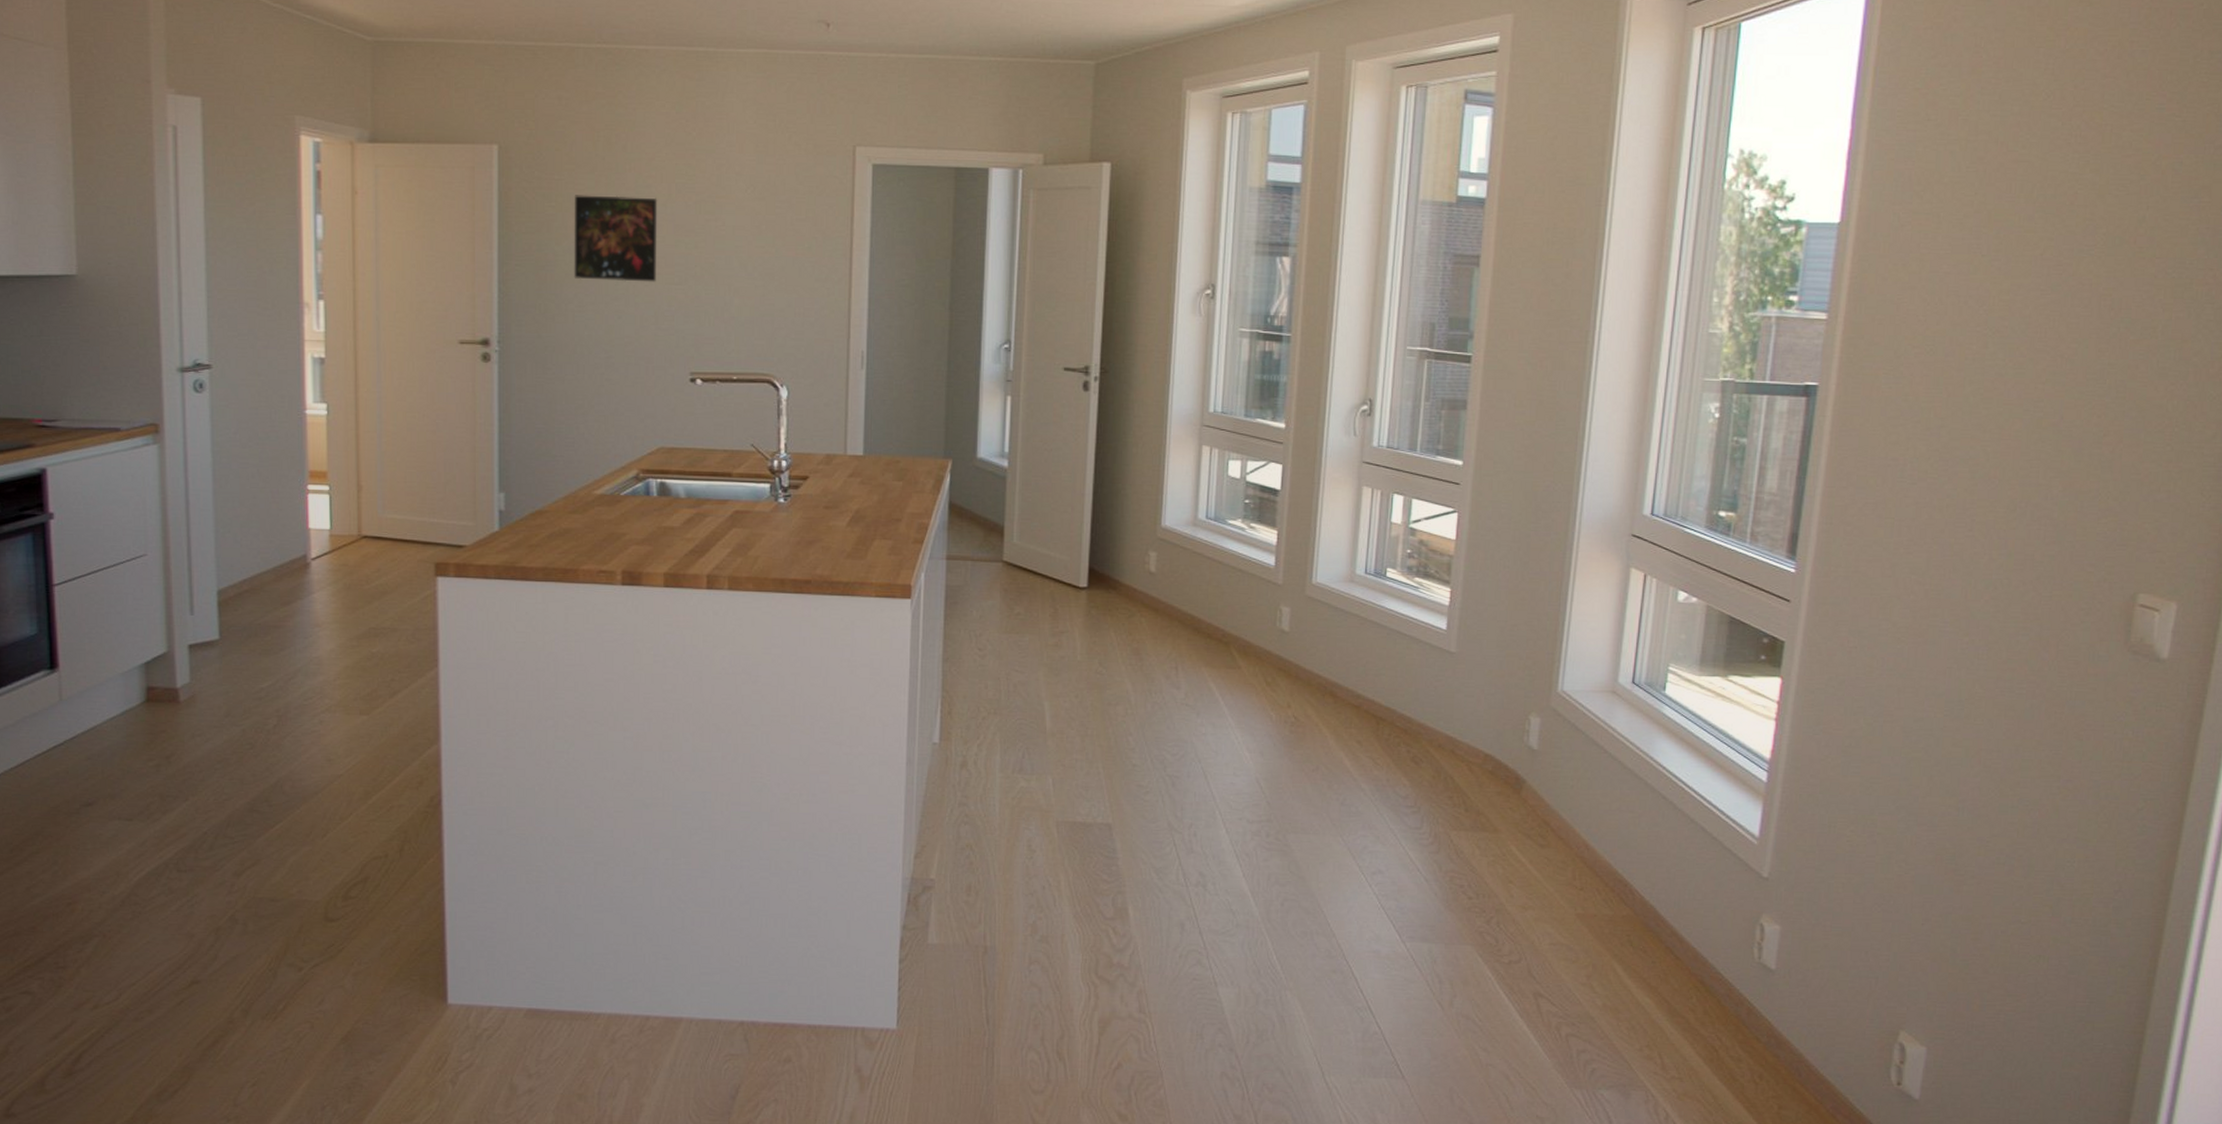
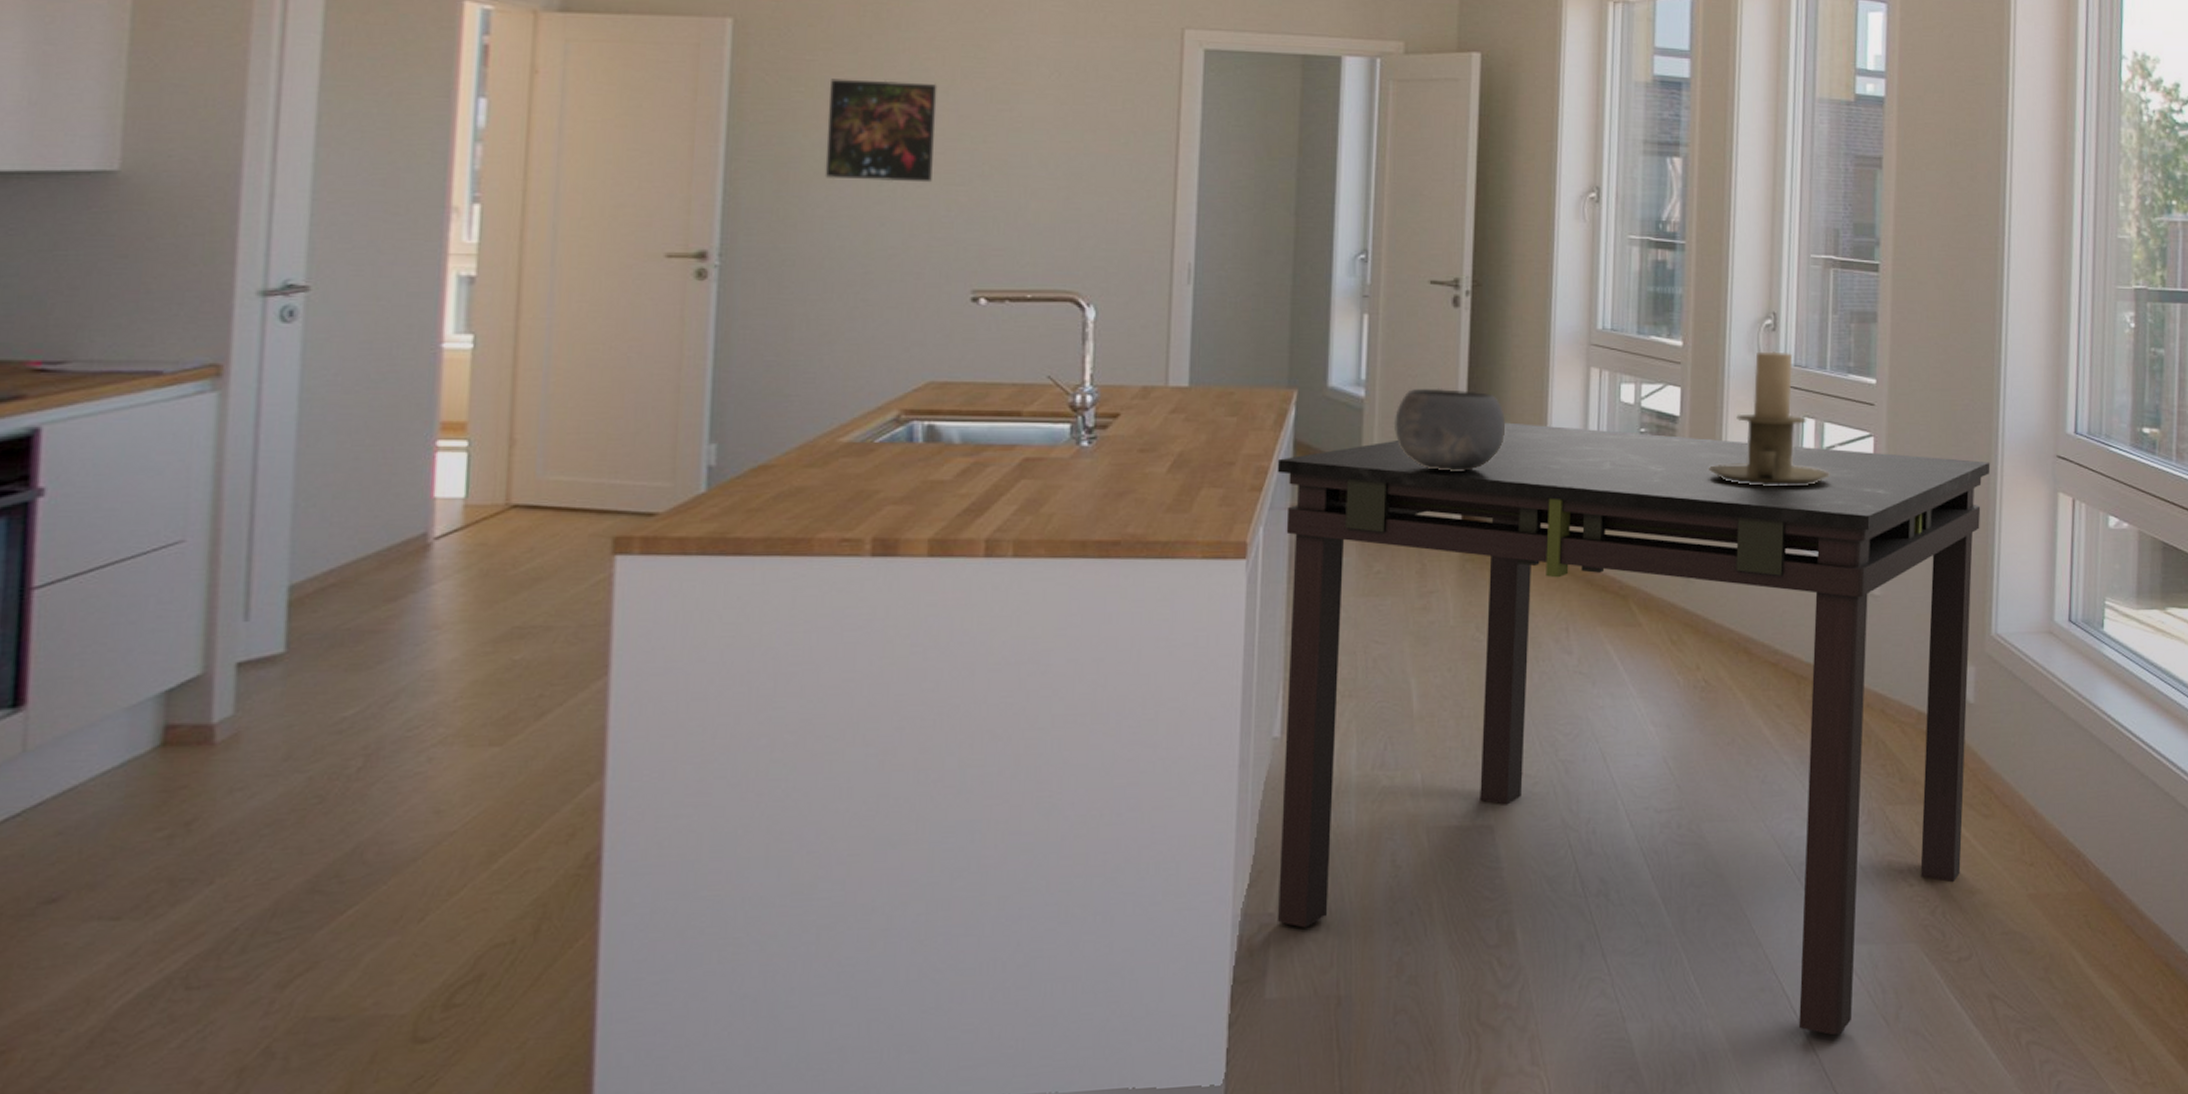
dining table: none [935,491,1567,1013] -> present [1277,422,1991,1036]
bowl: none [1031,460,1128,532] -> present [1393,388,1506,471]
candle holder: none [1305,434,1415,555] -> present [1709,351,1830,487]

